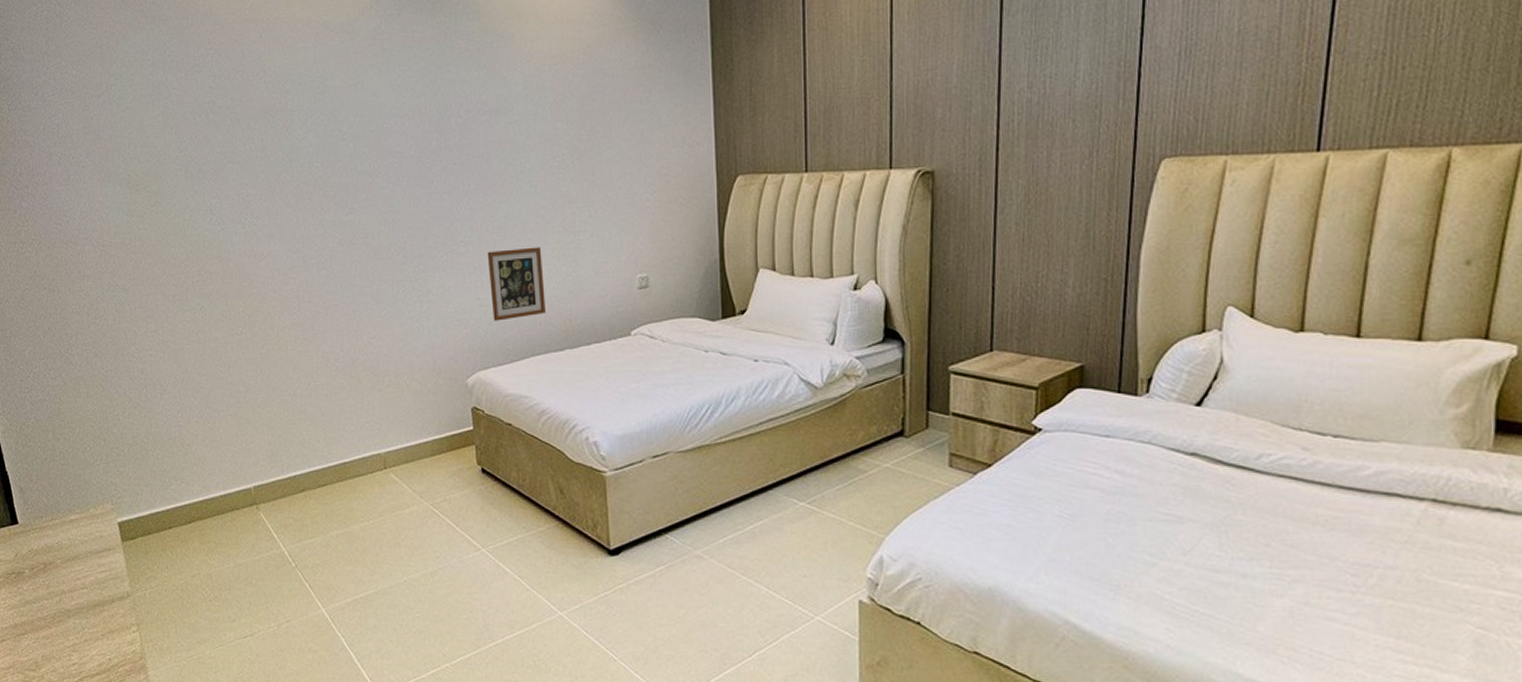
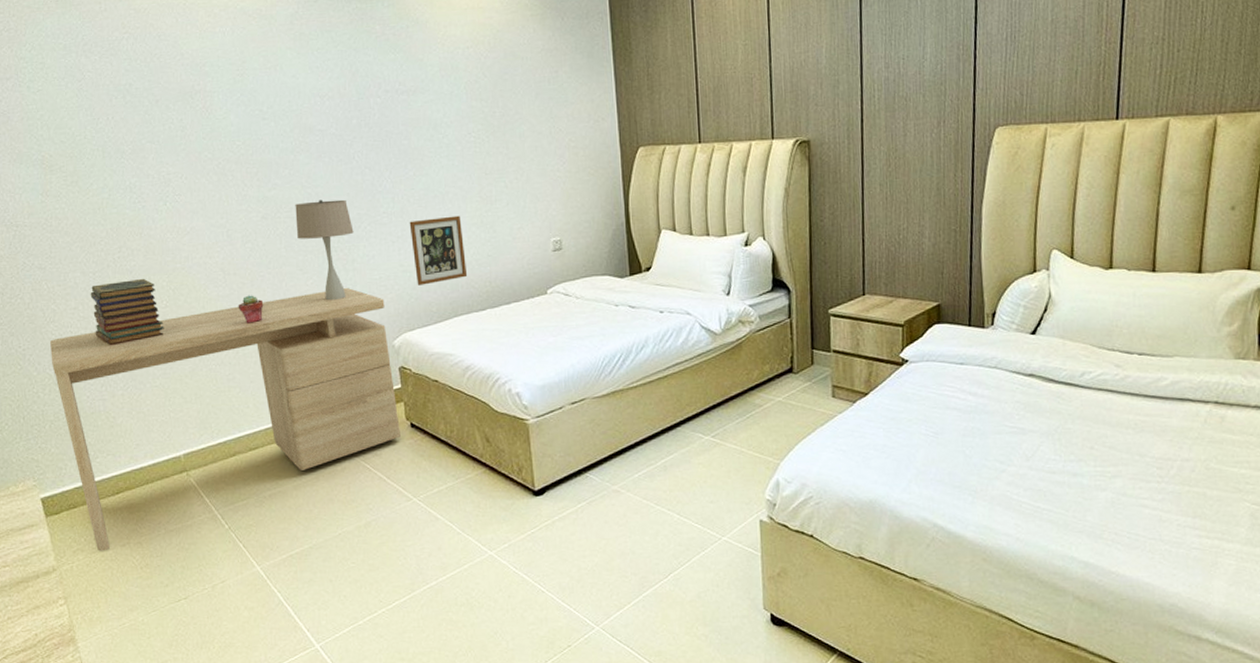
desk: none [131,320,471,581] -> present [50,287,400,551]
book stack: none [170,303,239,372] -> present [90,278,164,346]
potted succulent: none [311,324,337,354] -> present [238,295,264,324]
table lamp: none [371,226,430,334] -> present [295,199,354,301]

